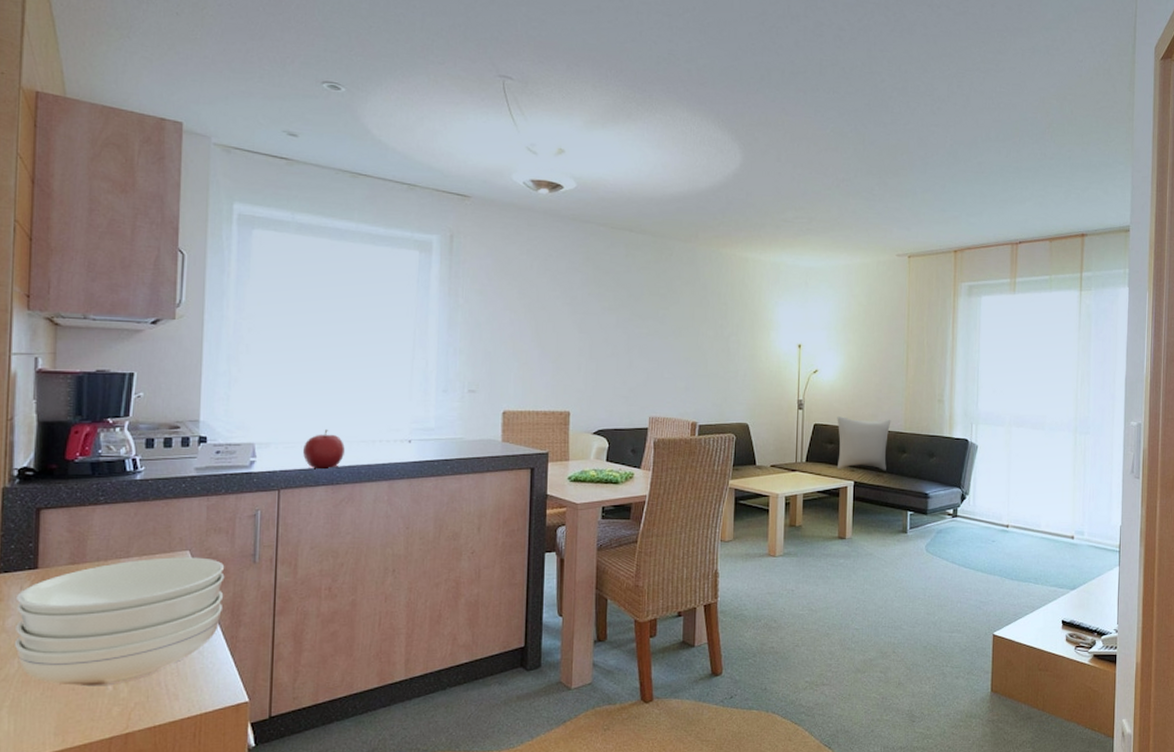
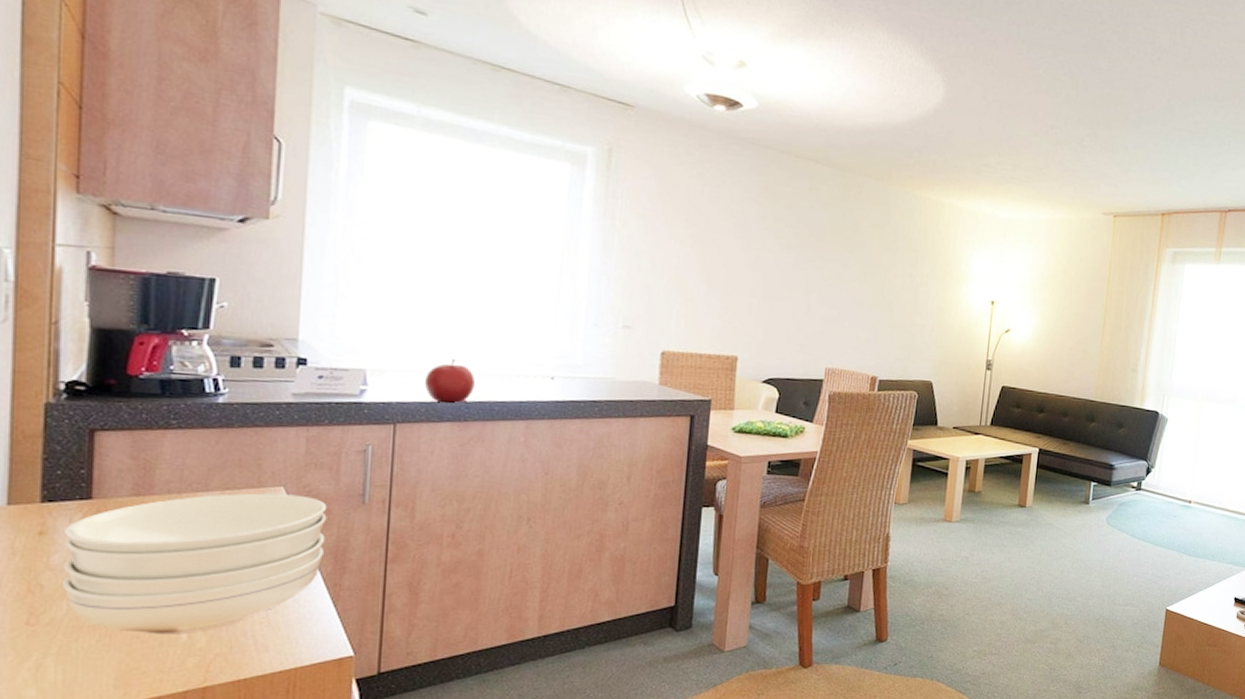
cushion: present [837,416,891,471] -> none [1023,380,1082,440]

